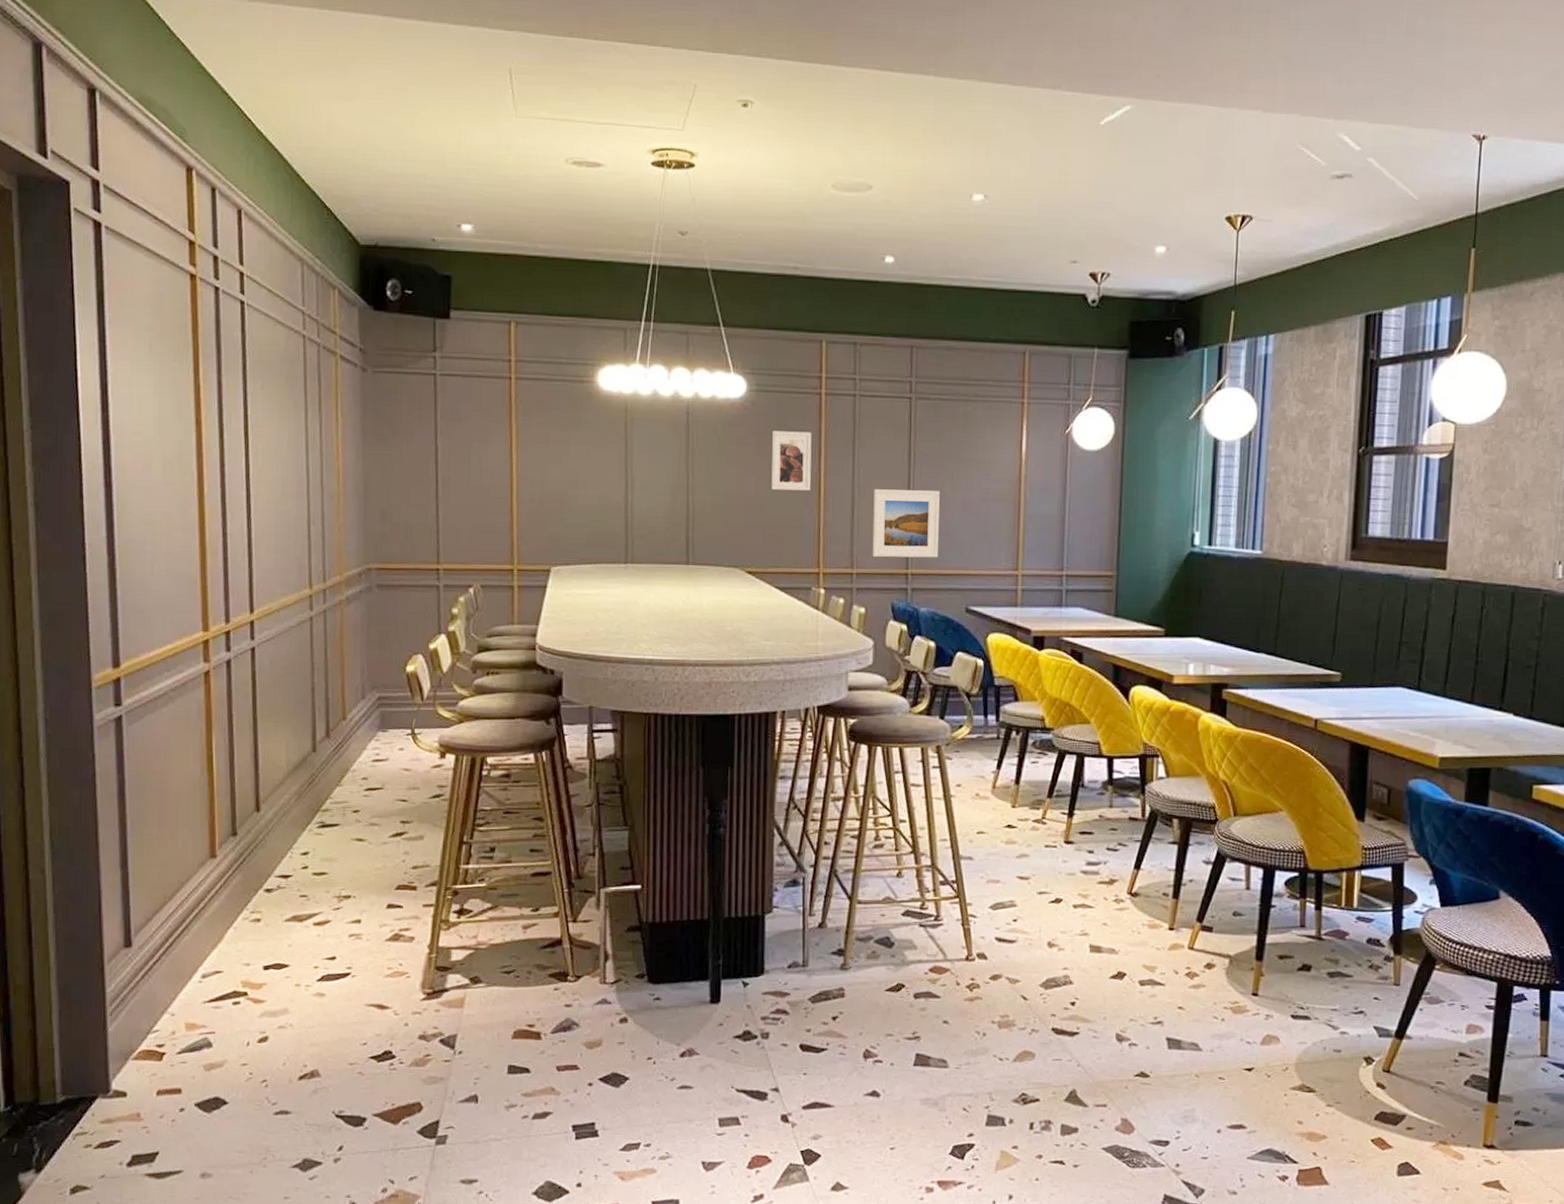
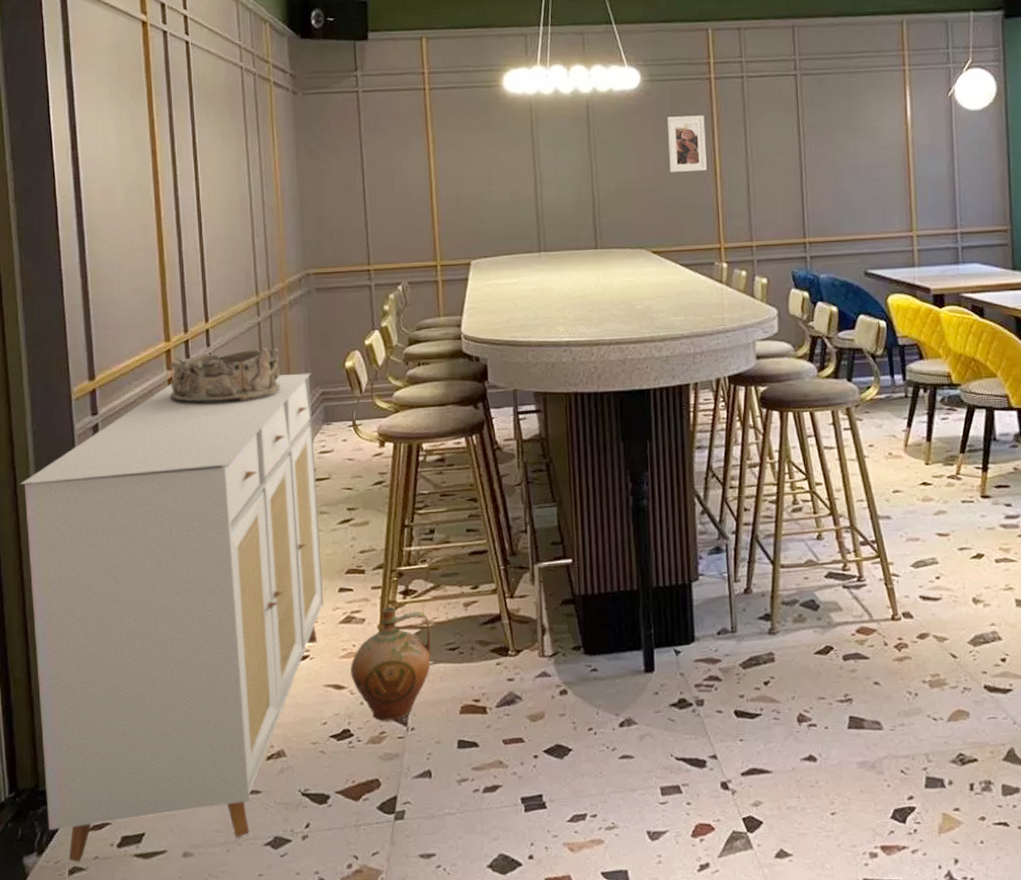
sideboard: none [29,675,370,1182] -> present [21,373,324,863]
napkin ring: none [206,644,334,701] -> present [170,347,280,403]
ceramic jug: none [396,925,486,1044] -> present [350,606,431,721]
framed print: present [872,489,940,558] -> none [767,160,834,229]

